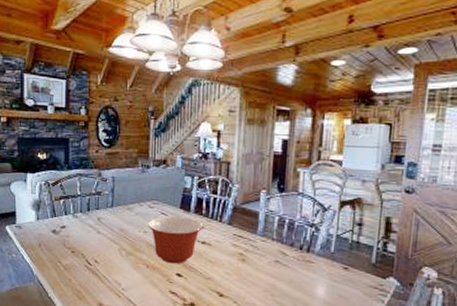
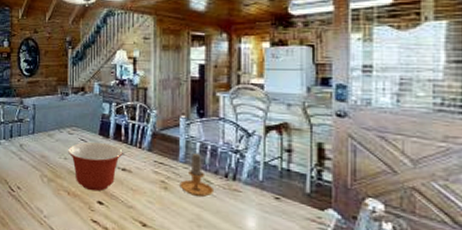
candle: none [257,226,290,269] -> present [179,152,215,198]

